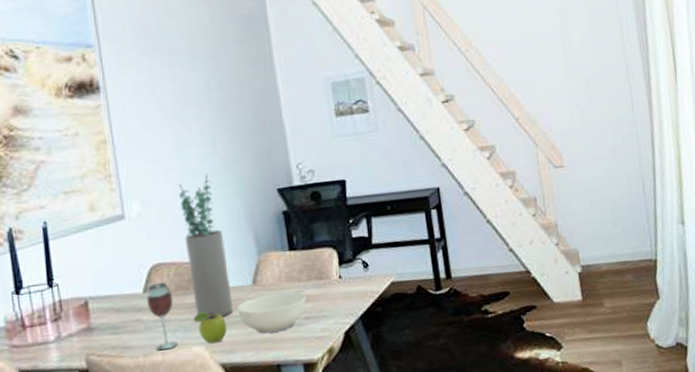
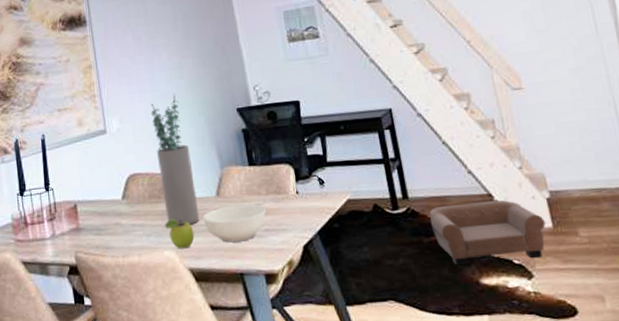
wineglass: present [146,282,178,351] -> none [124,190,152,253]
dog bed: none [471,276,576,342] -> present [429,200,546,266]

